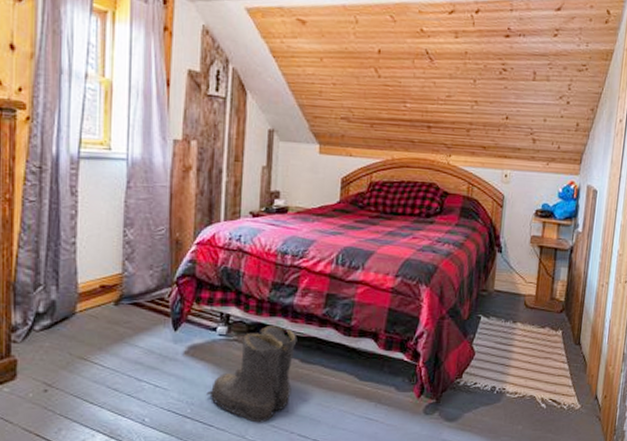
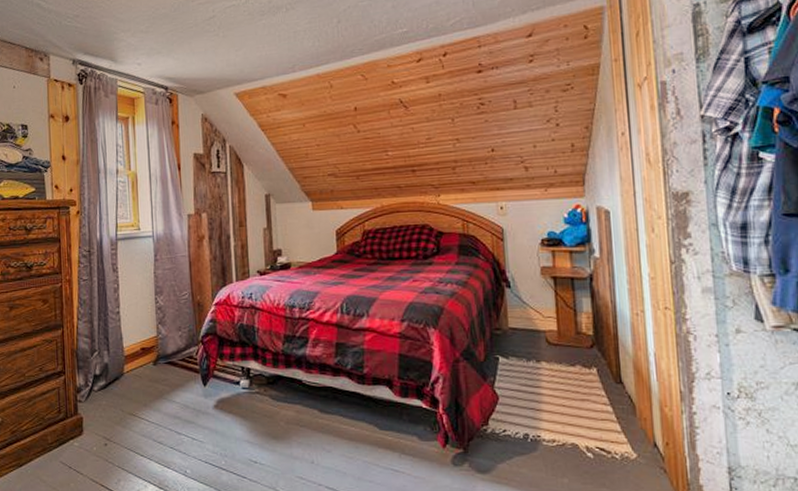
boots: present [206,326,297,423] -> none [237,377,315,475]

